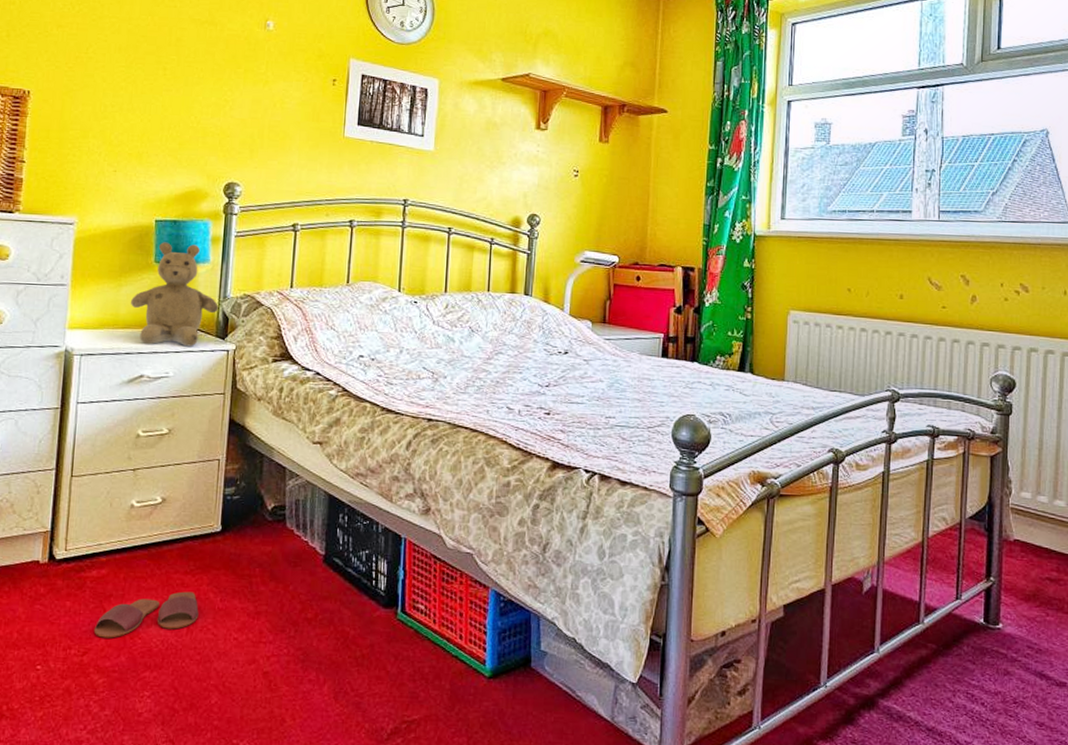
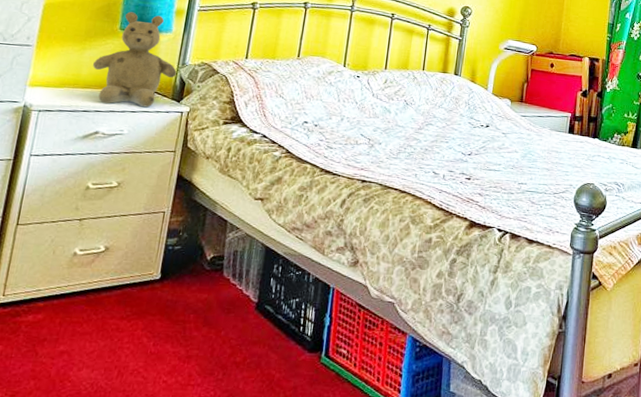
slippers: present [93,591,199,638] -> none [23,336,131,382]

